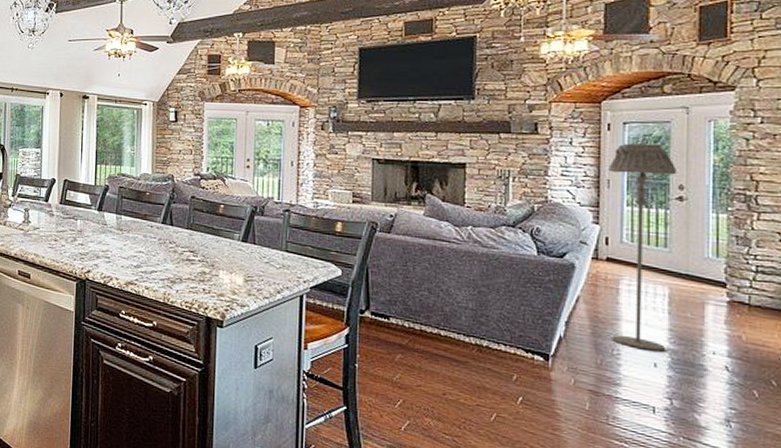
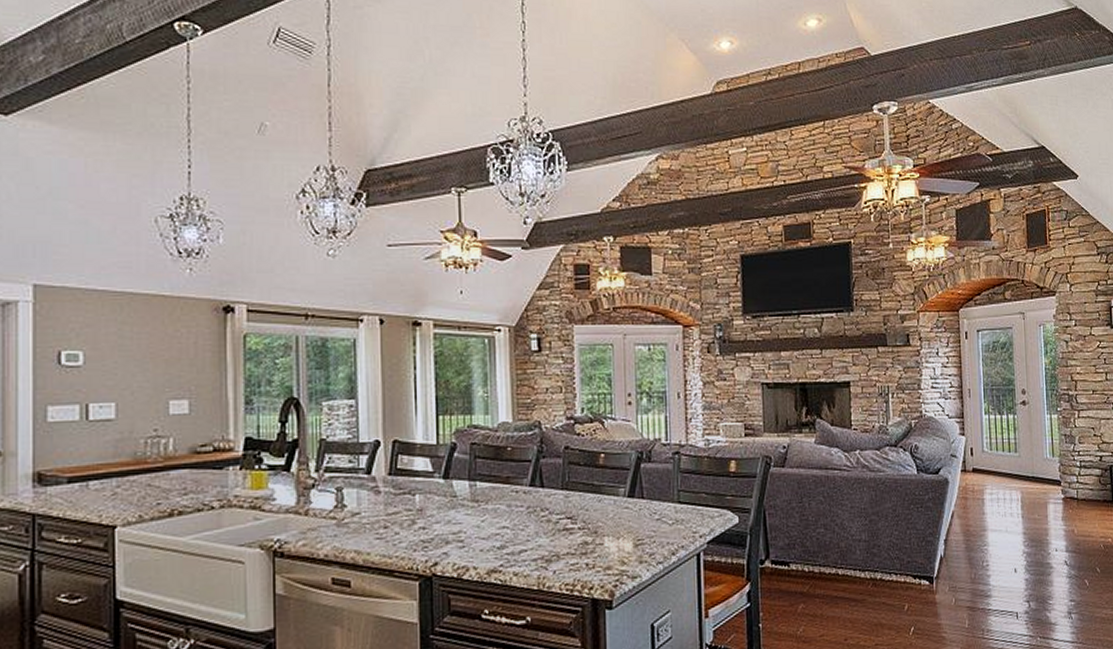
floor lamp: present [608,143,677,352] -> none [968,350,1022,557]

